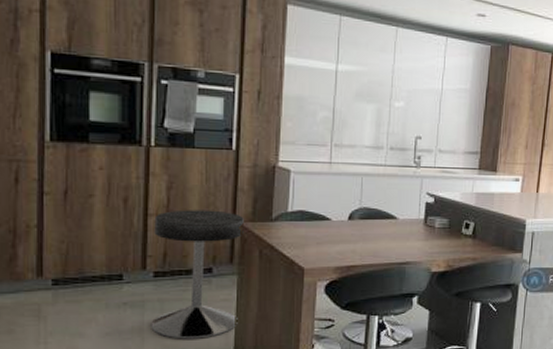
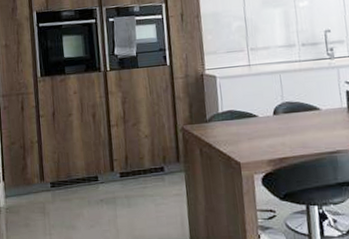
bar stool: present [151,209,244,339] -> none [115,117,190,231]

